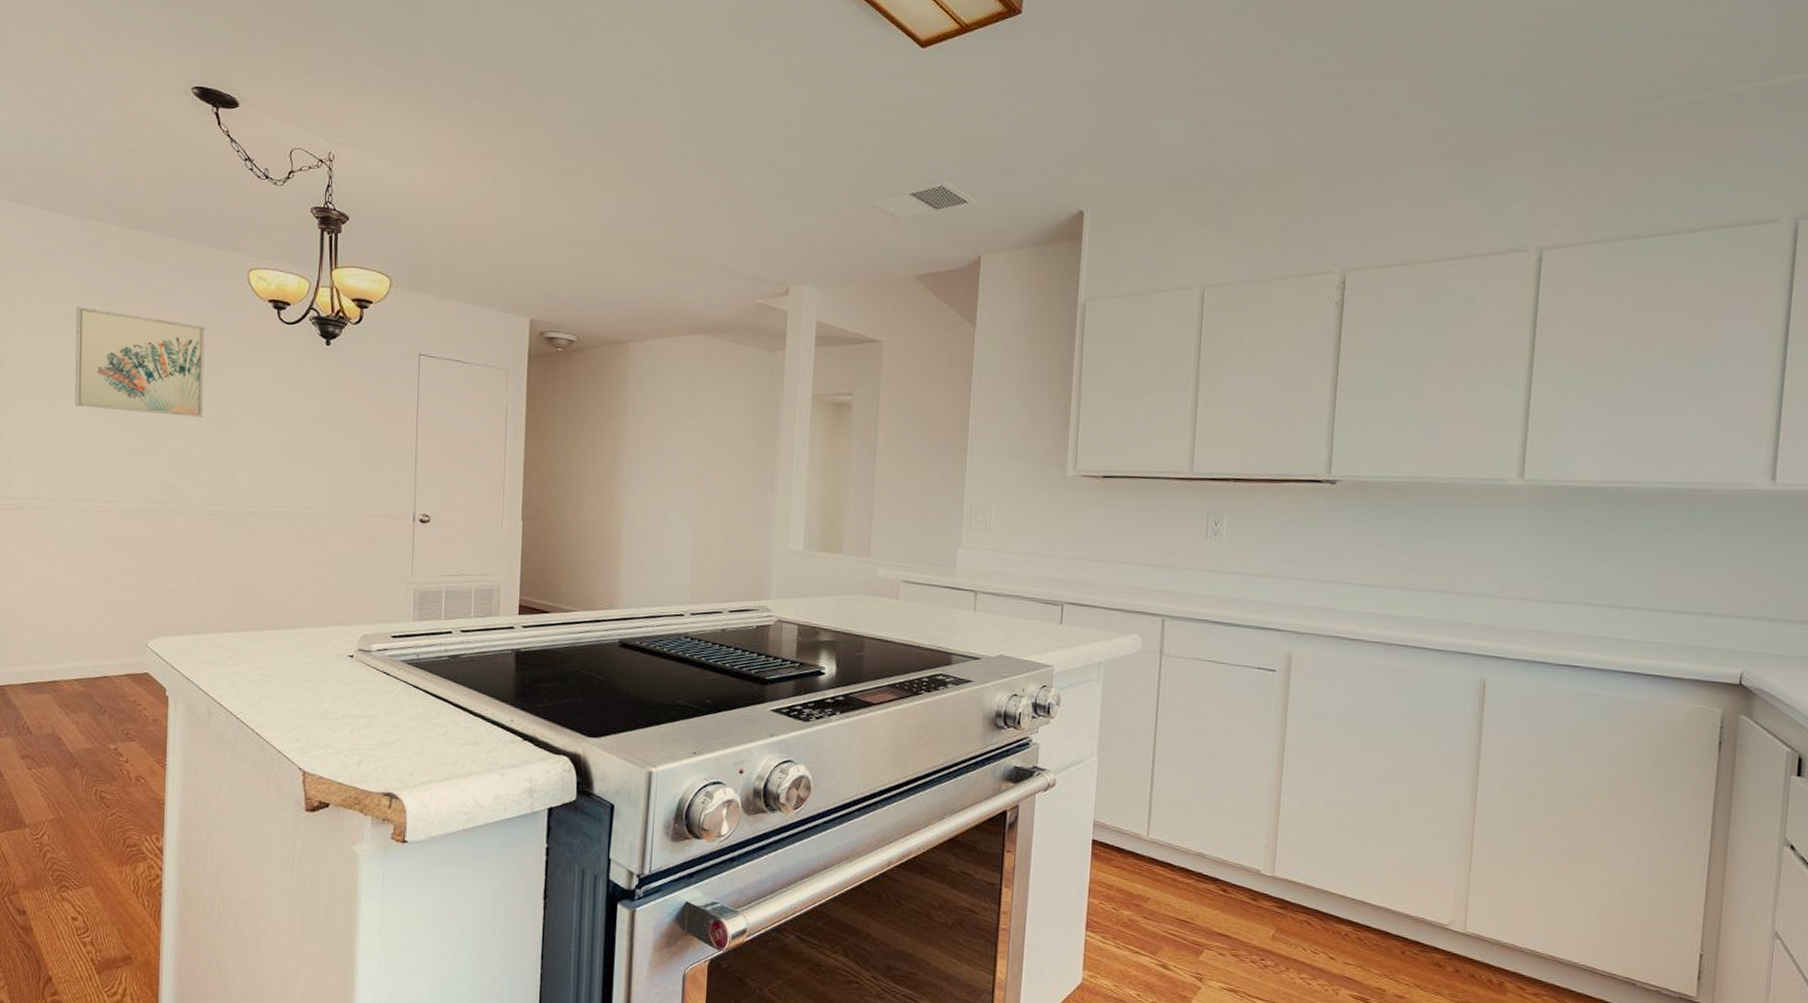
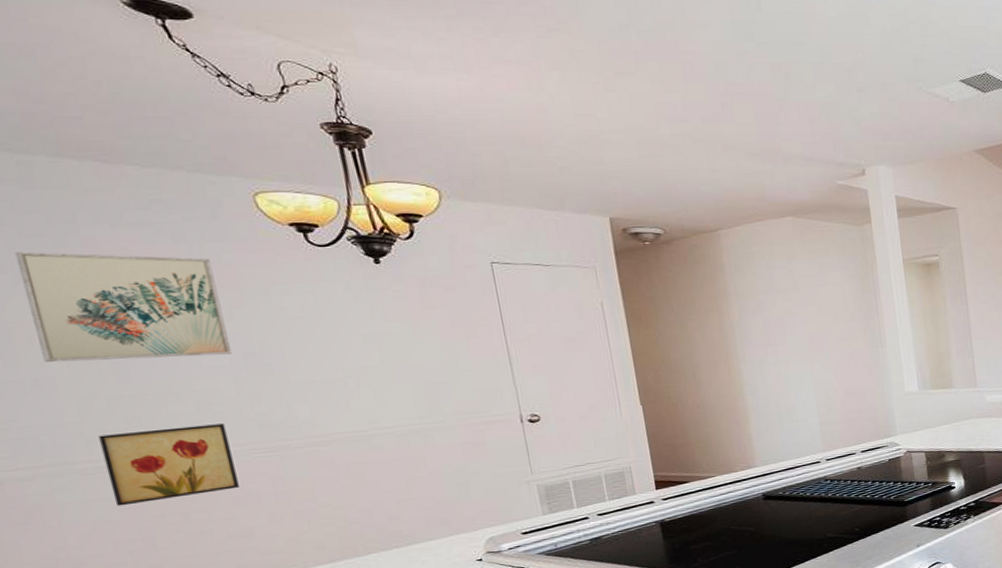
wall art: none [94,478,184,546] -> present [98,423,239,506]

